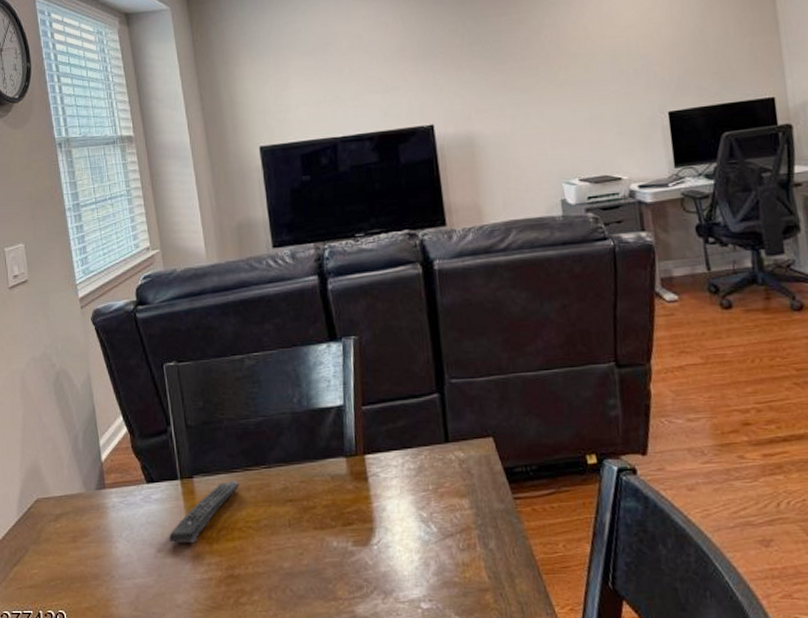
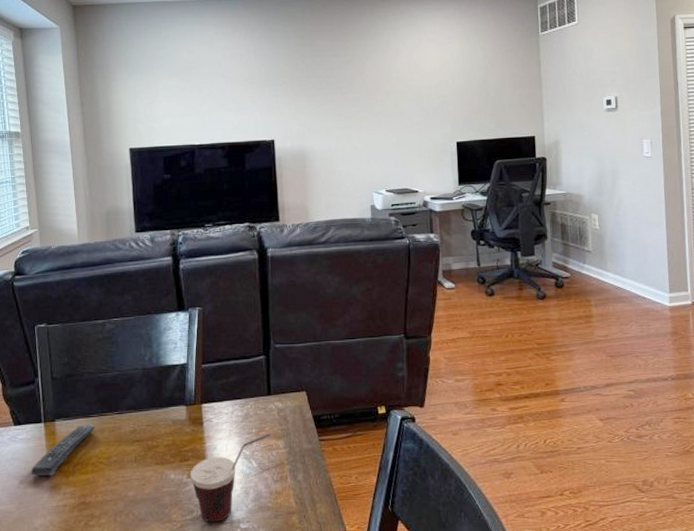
cup: none [355,490,453,601] -> present [190,433,271,523]

